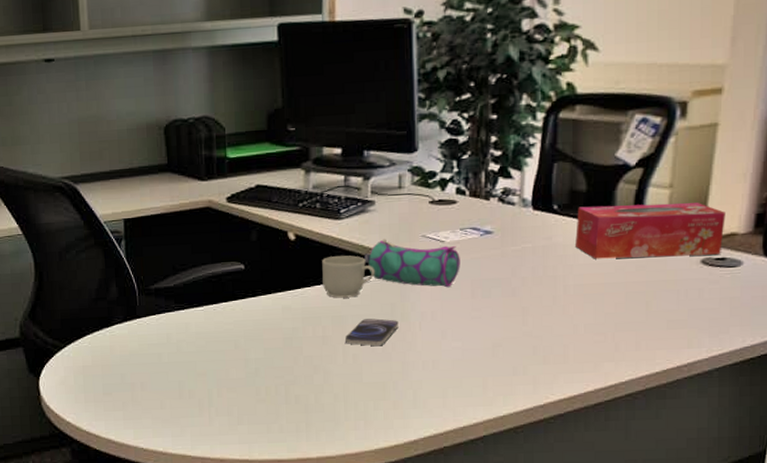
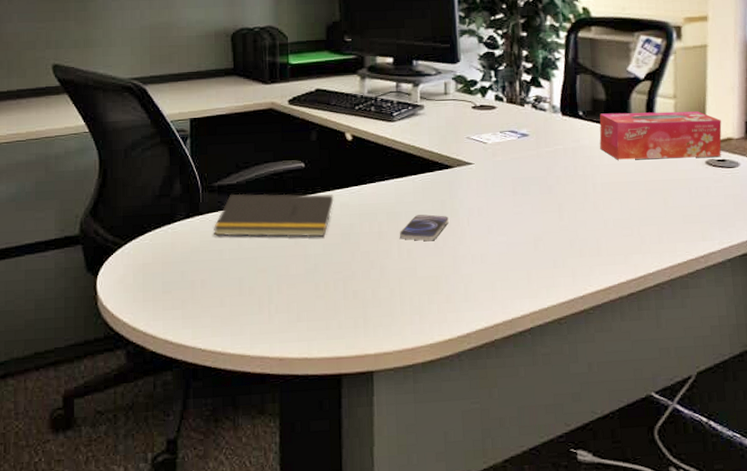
notepad: none [152,296,275,341] -> present [214,193,334,237]
mug: present [322,255,375,298] -> none [377,155,426,195]
pencil case: present [364,239,460,288] -> none [415,140,502,186]

